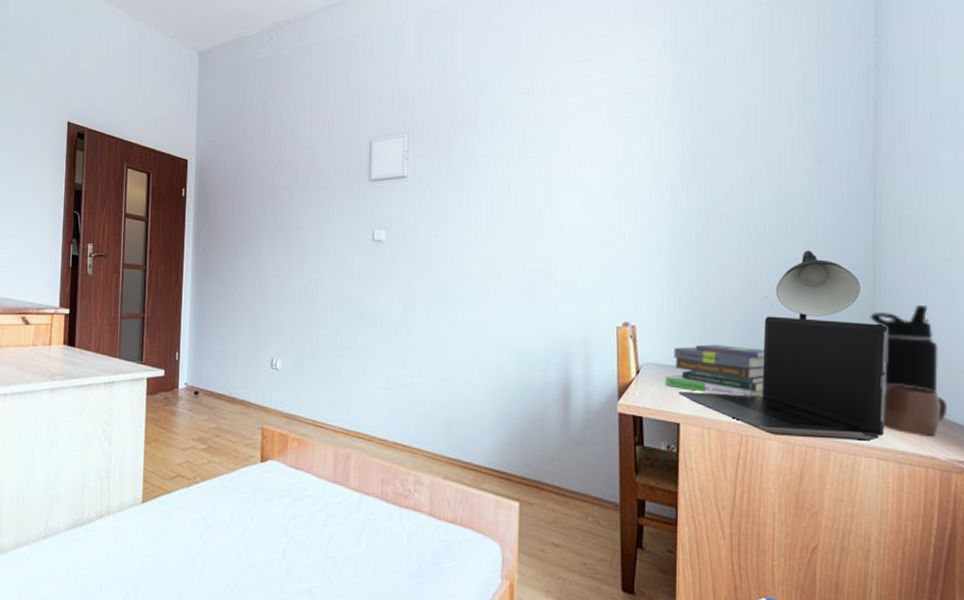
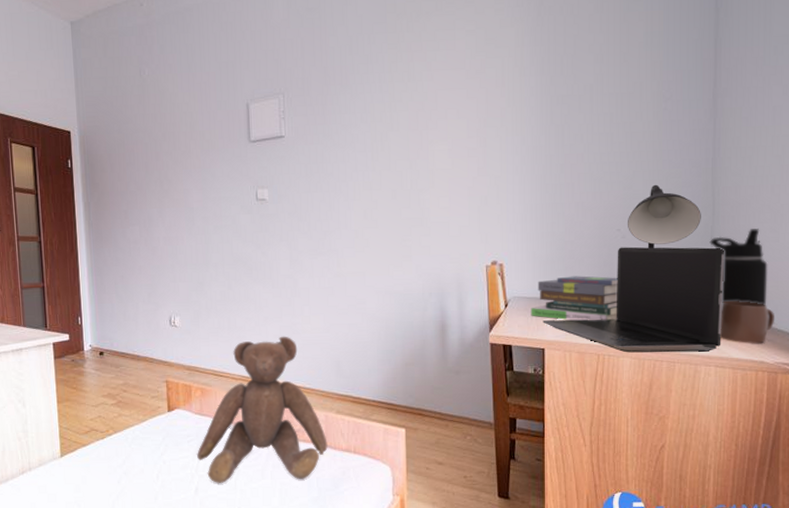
teddy bear: none [288,388,432,550] -> present [197,336,328,483]

